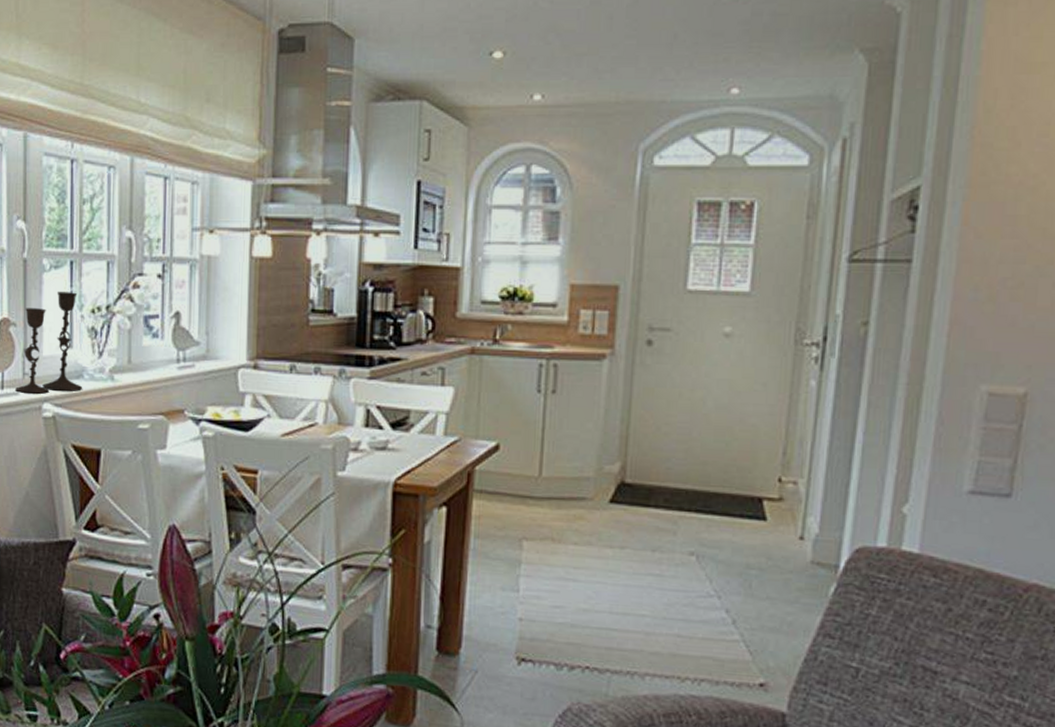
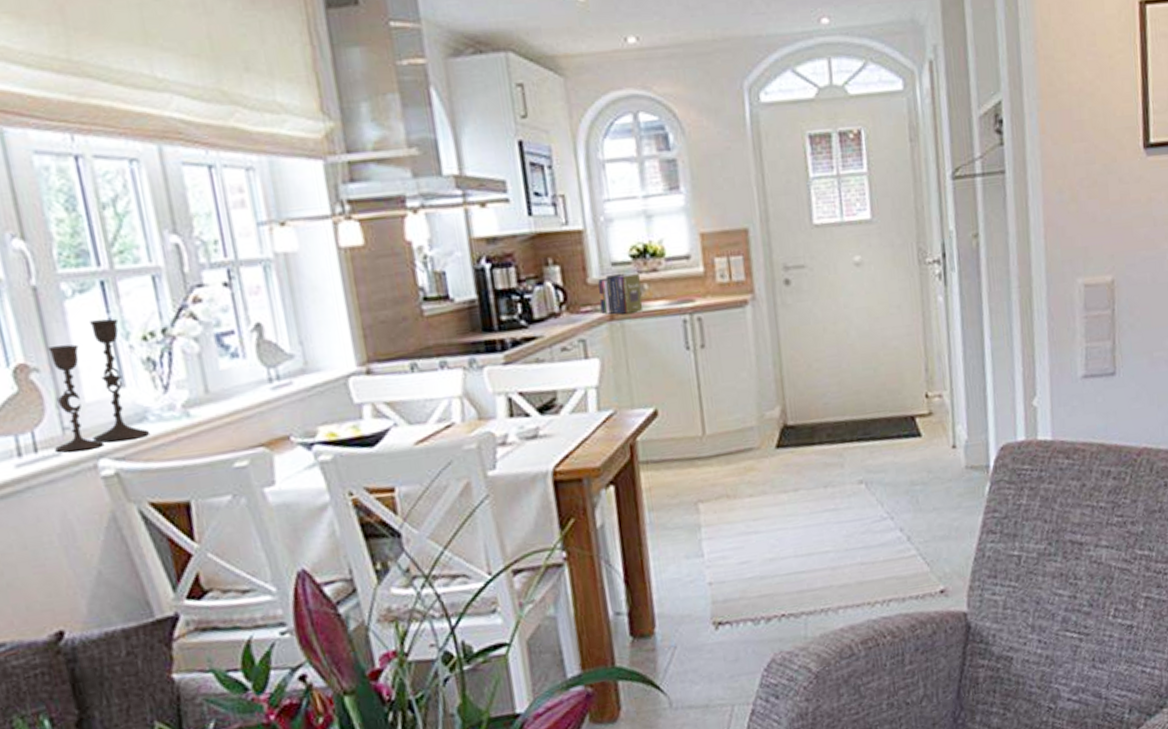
books: none [463,311,505,350] -> present [598,272,643,315]

